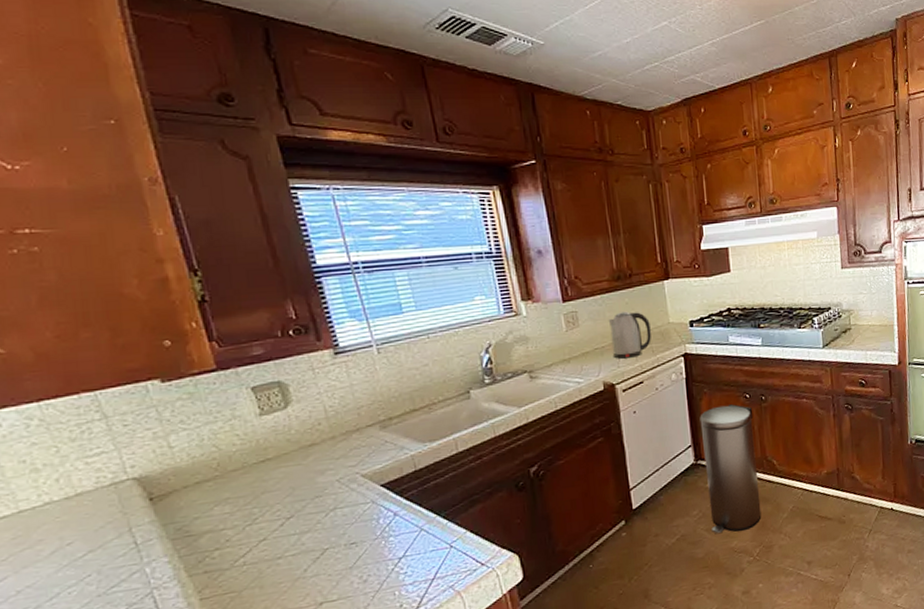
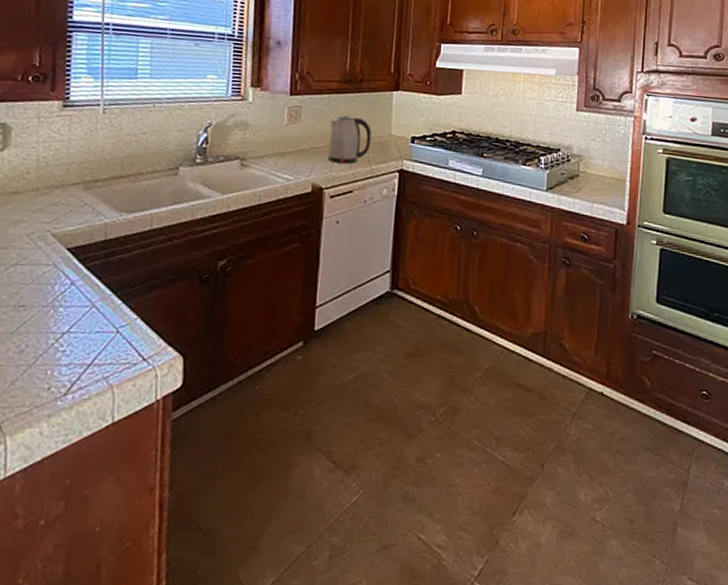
pedal bin: present [700,404,762,534] -> none [394,233,461,383]

